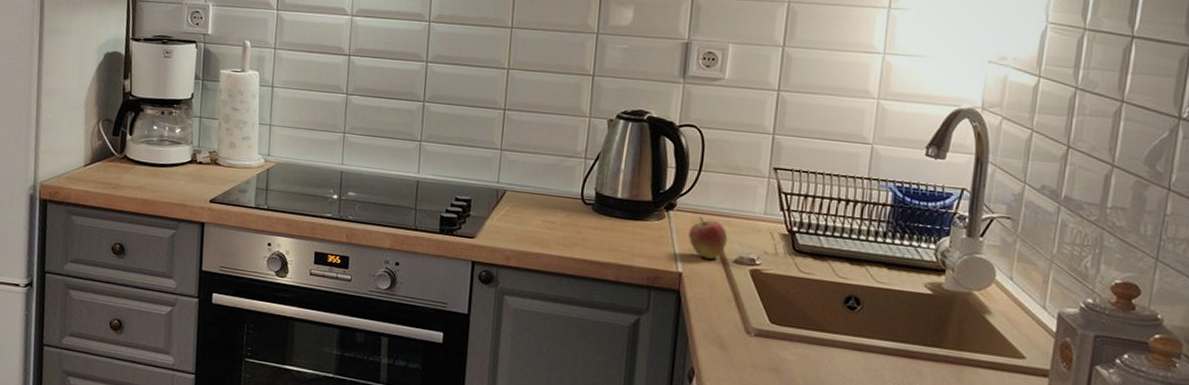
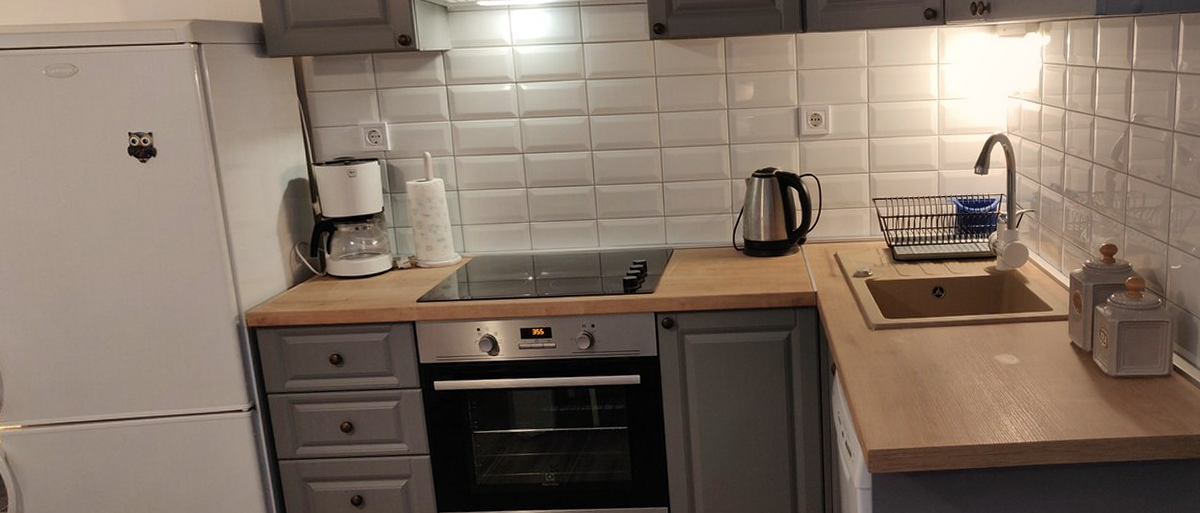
fruit: present [689,216,728,259] -> none [818,245,847,277]

